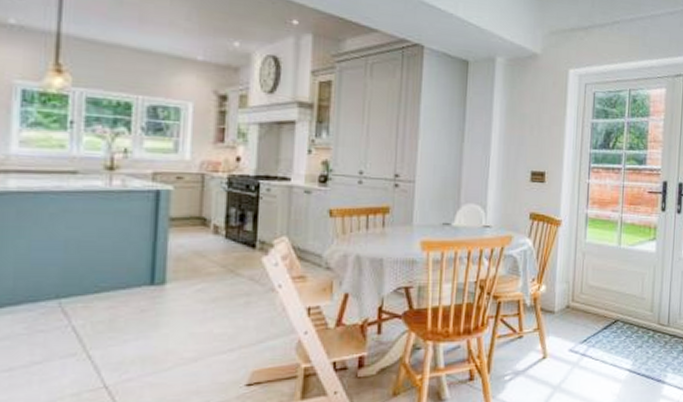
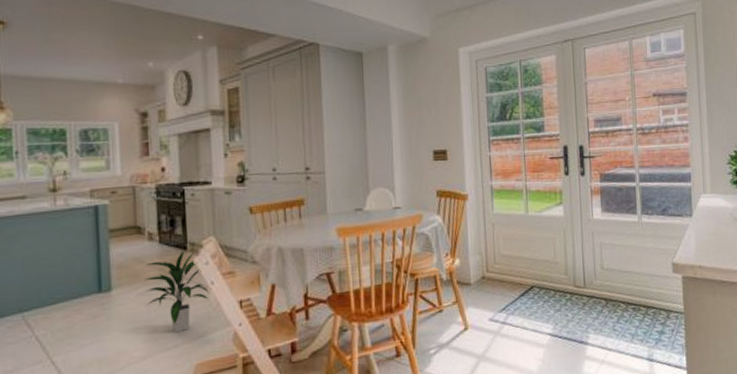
indoor plant: none [204,248,275,336] -> present [145,249,209,333]

